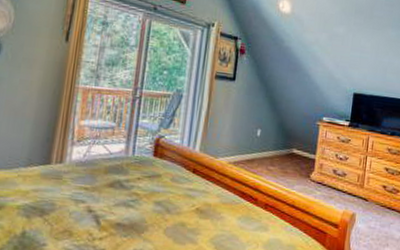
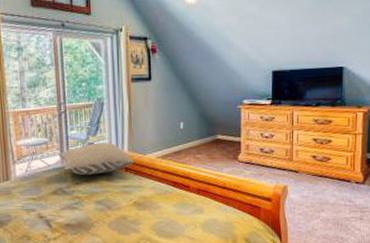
pillow: none [124,136,203,172] -> present [58,142,134,176]

